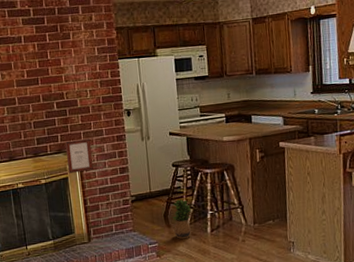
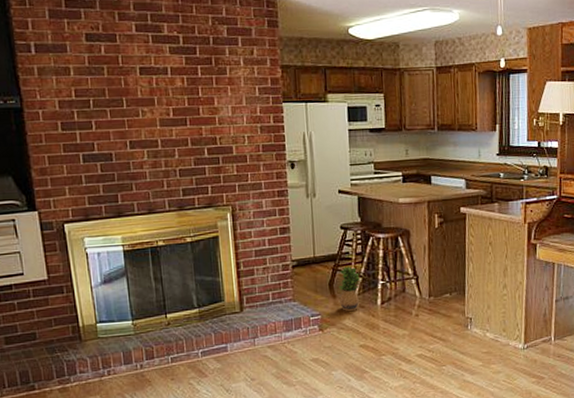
picture frame: present [65,138,93,173] -> none [217,192,249,232]

